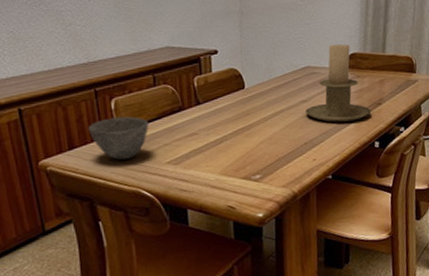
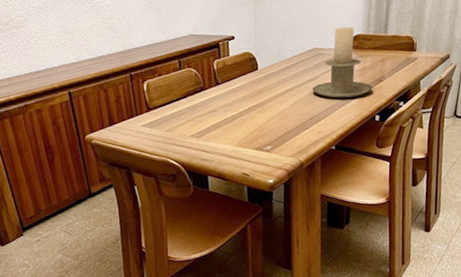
bowl: present [88,116,149,160] -> none [125,96,175,134]

